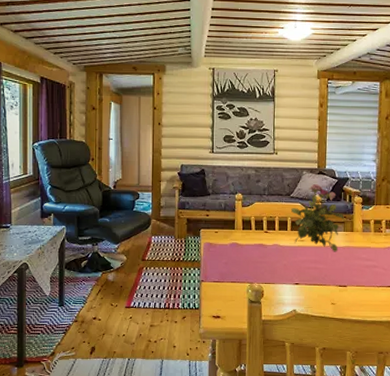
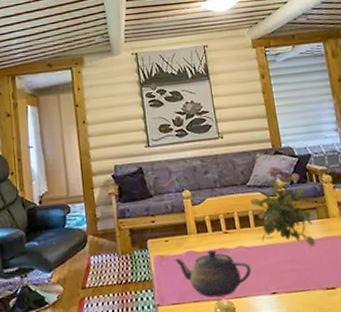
teapot: none [220,244,282,281] -> present [173,249,252,298]

